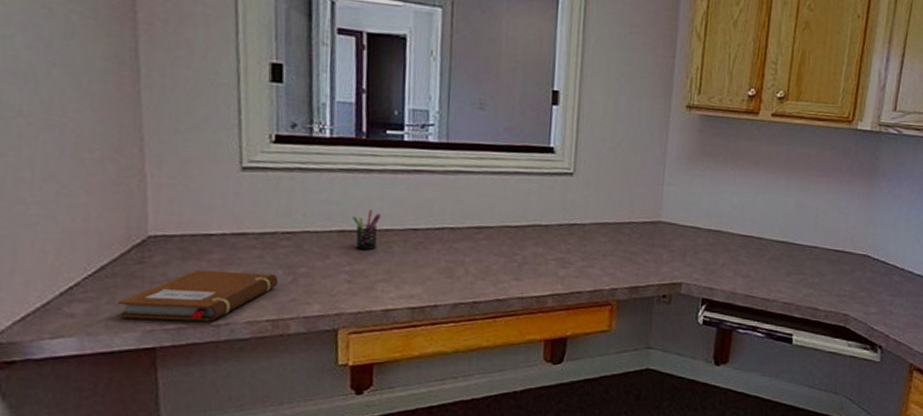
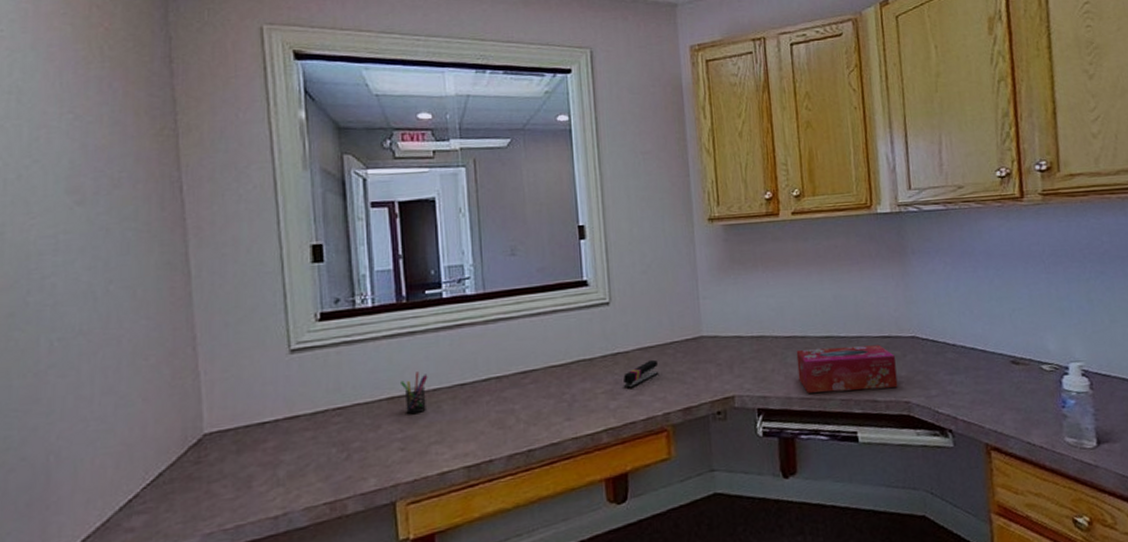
notebook: present [118,270,279,322] -> none [177,453,333,525]
stapler: none [574,235,613,260] -> present [623,359,659,388]
tissue box: none [747,249,844,300] -> present [796,344,898,393]

